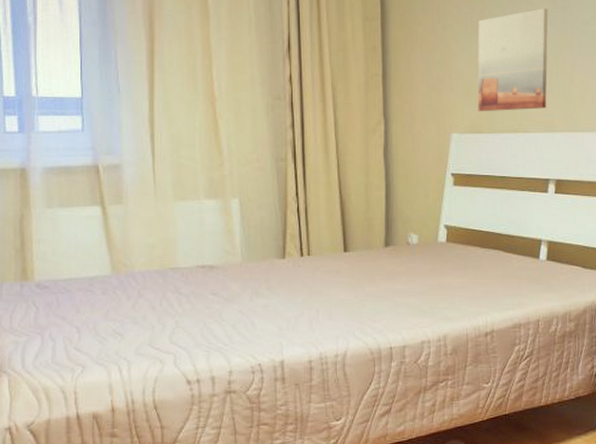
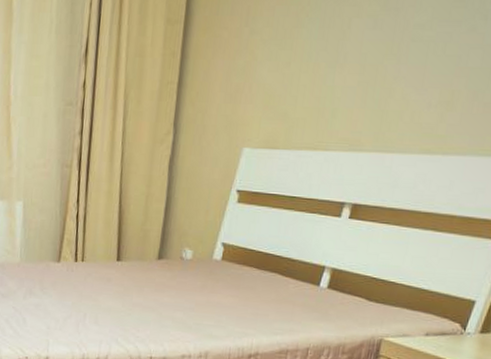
wall art: present [477,8,548,112] -> none [276,10,376,126]

